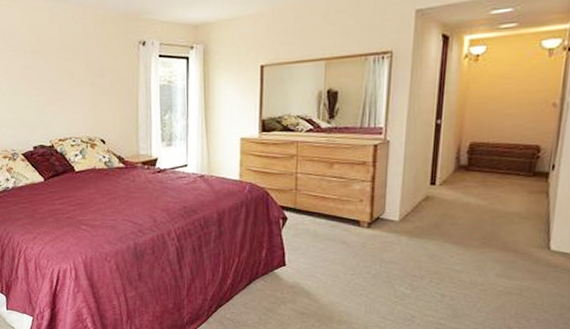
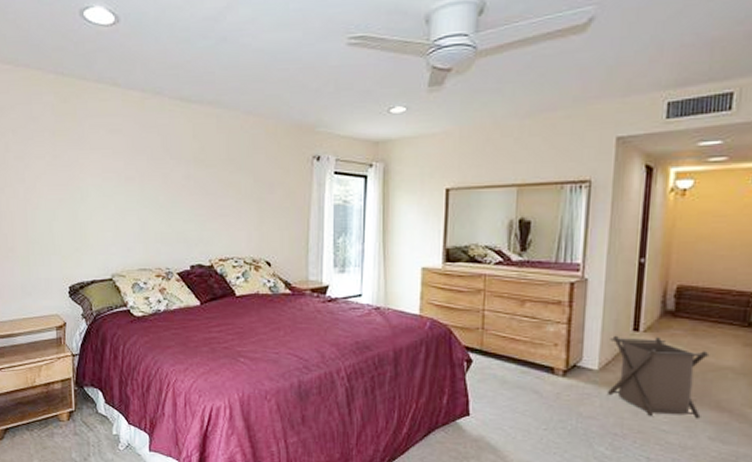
laundry basket: none [406,189,498,259] -> present [607,335,710,419]

